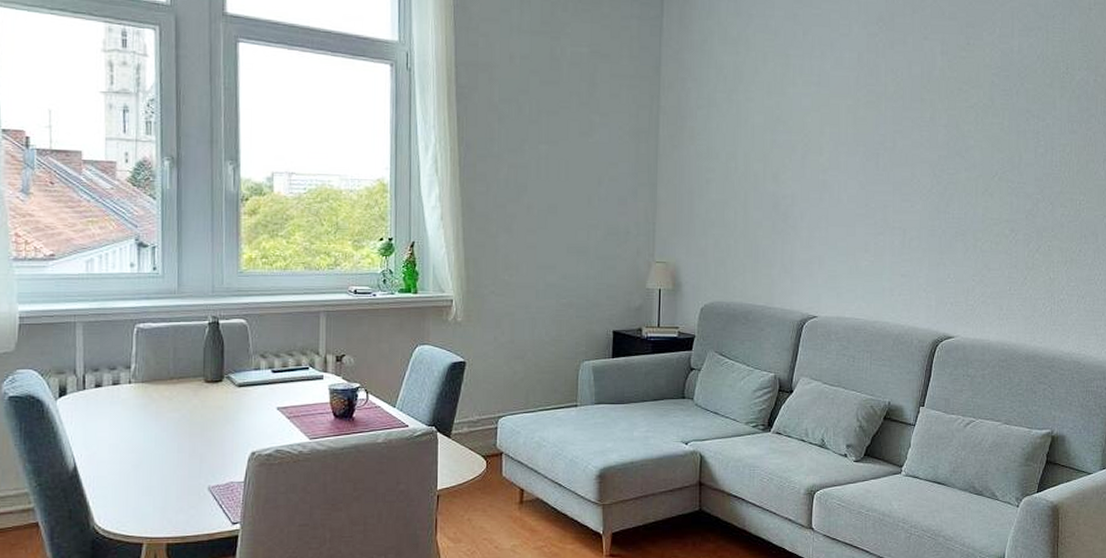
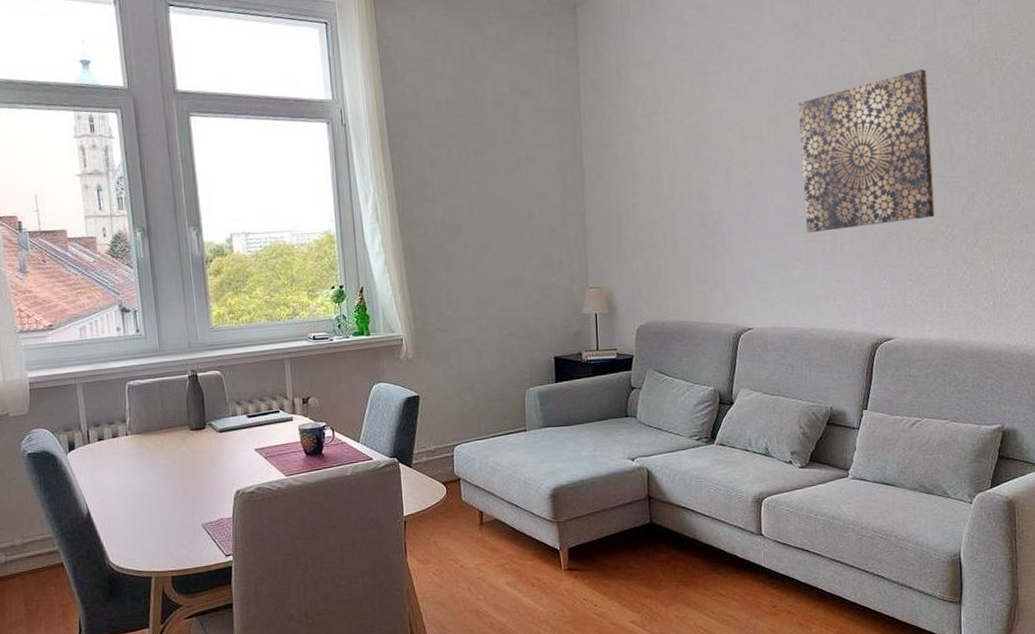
wall art: none [876,75,1002,226] -> present [799,69,935,233]

